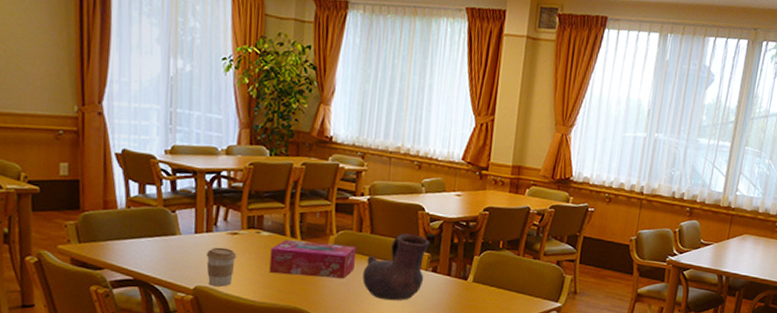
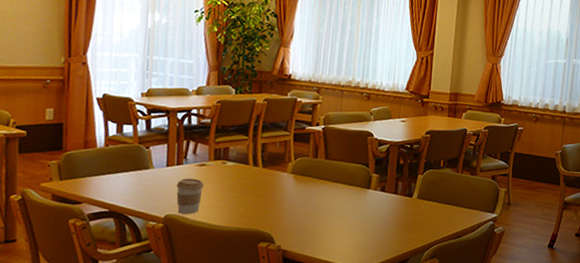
tissue box: present [269,240,356,279] -> none [233,168,312,202]
pitcher: present [362,233,430,301] -> none [318,158,379,219]

